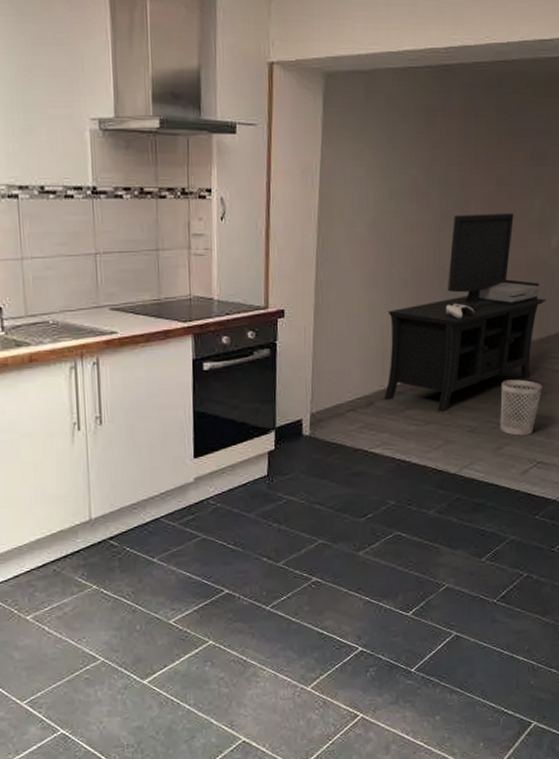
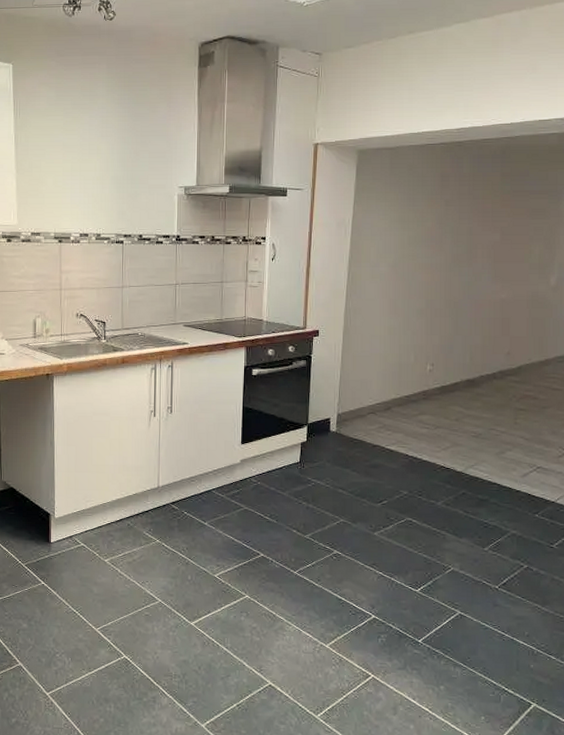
media console: present [384,213,546,412] -> none [400,257,546,419]
wastebasket: present [500,379,542,436] -> none [503,394,542,443]

